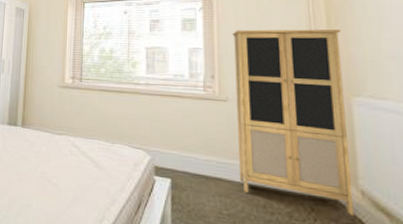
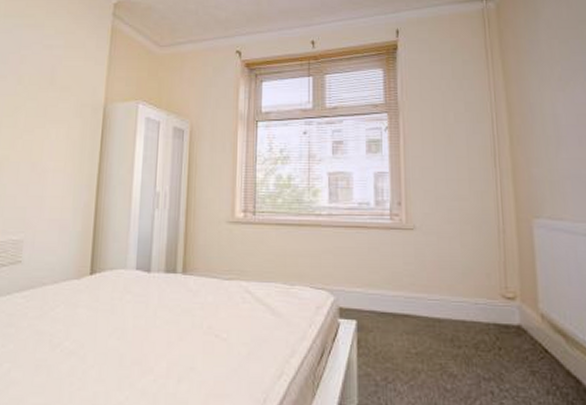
cabinet: present [232,29,355,215] -> none [419,149,535,340]

